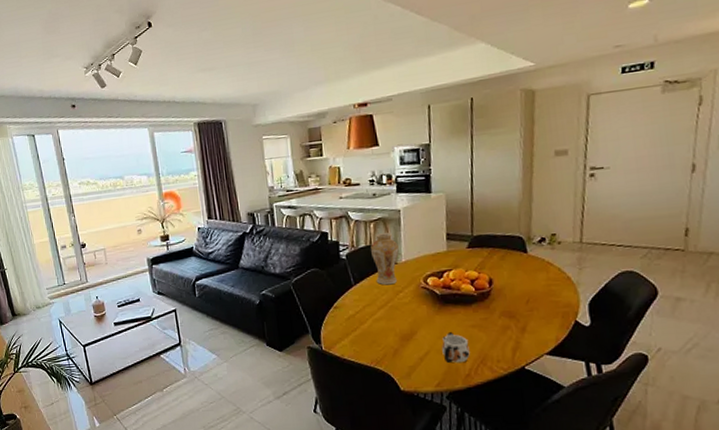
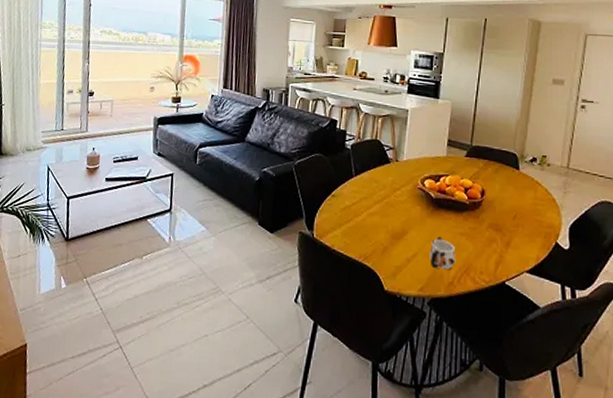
vase: present [371,232,399,286] -> none [376,128,402,181]

